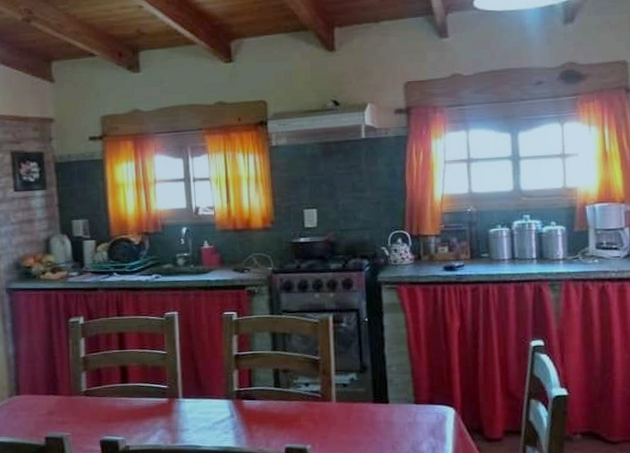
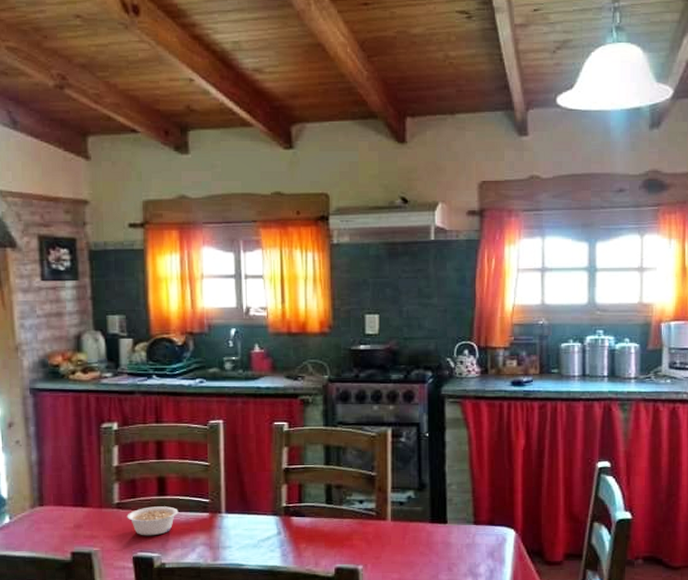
legume: none [94,393,140,421] -> present [127,506,179,536]

